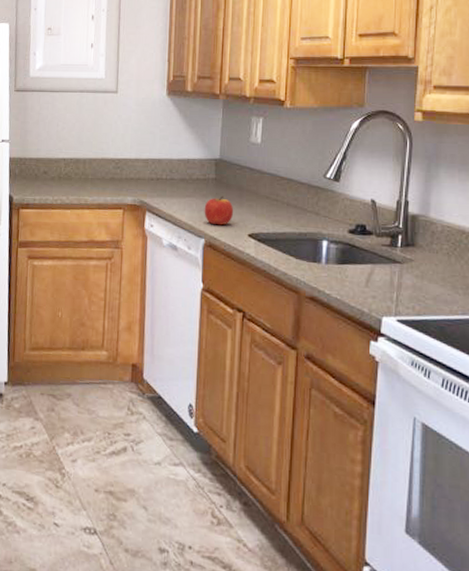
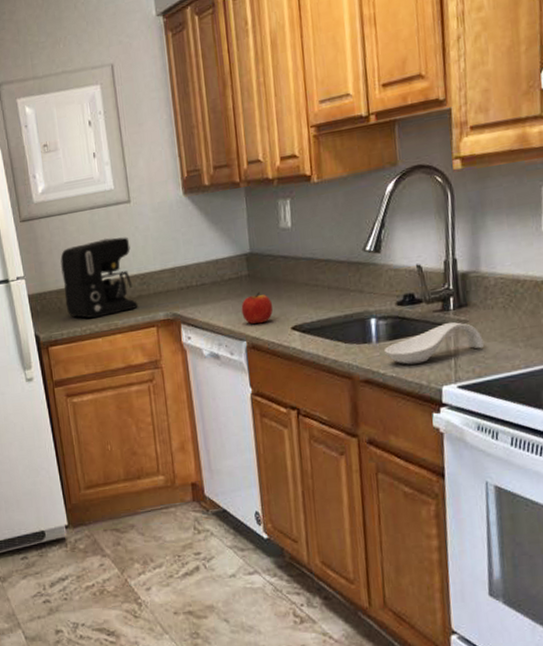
coffee maker: none [42,121,111,191] -> present [60,237,138,319]
spoon rest: none [331,258,425,291] -> present [383,322,484,365]

